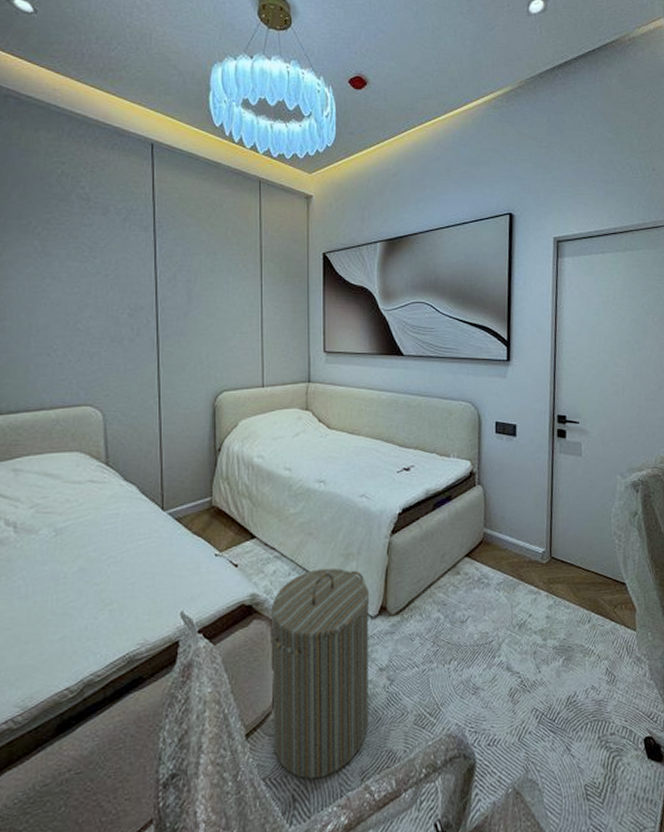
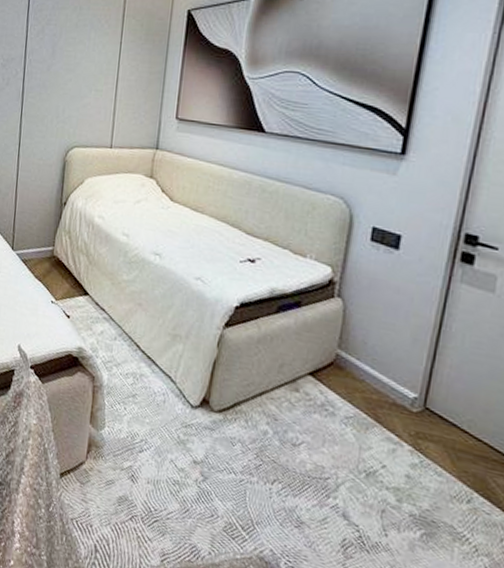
laundry hamper: present [270,568,370,779] -> none [83,341,193,543]

